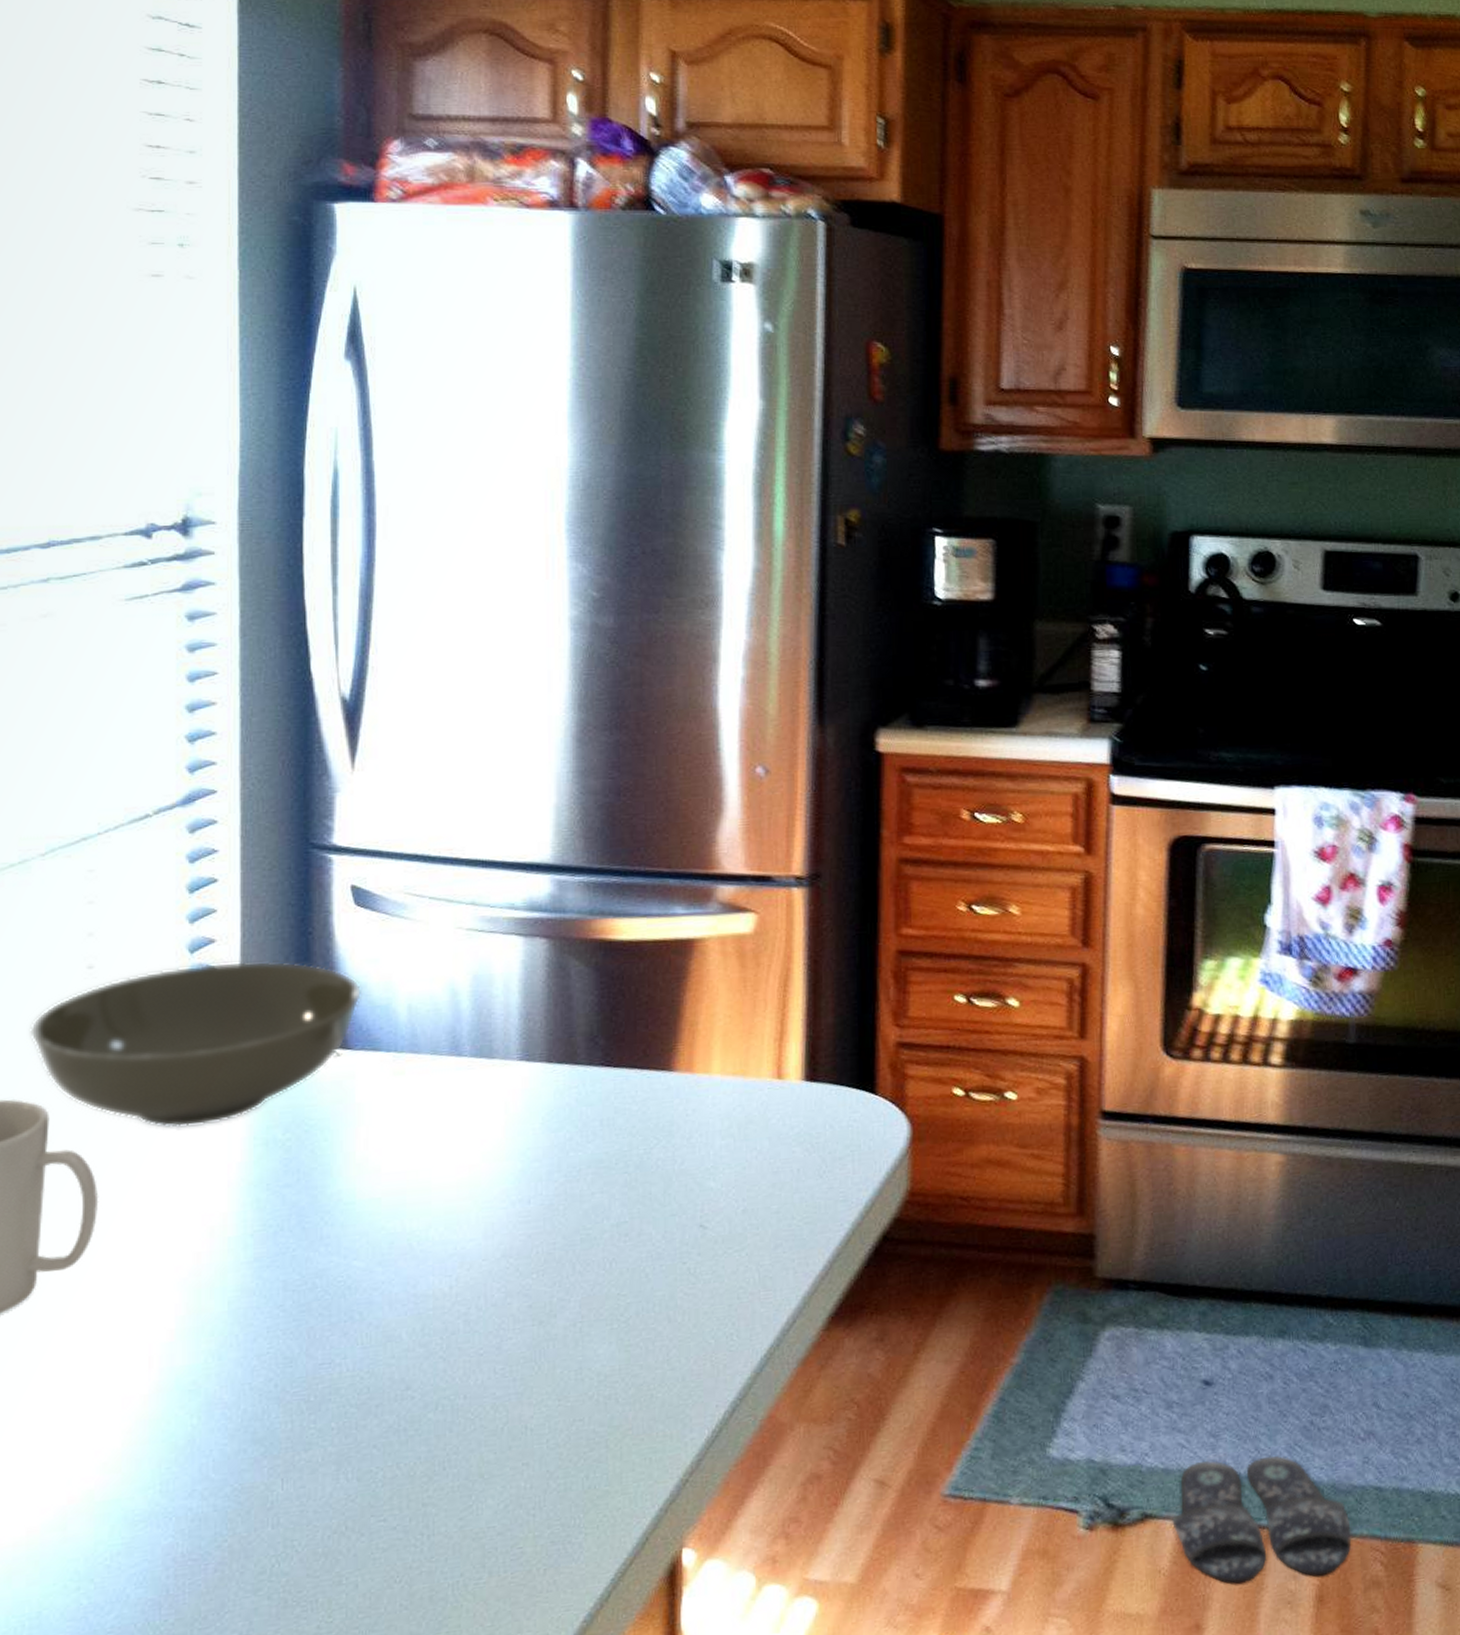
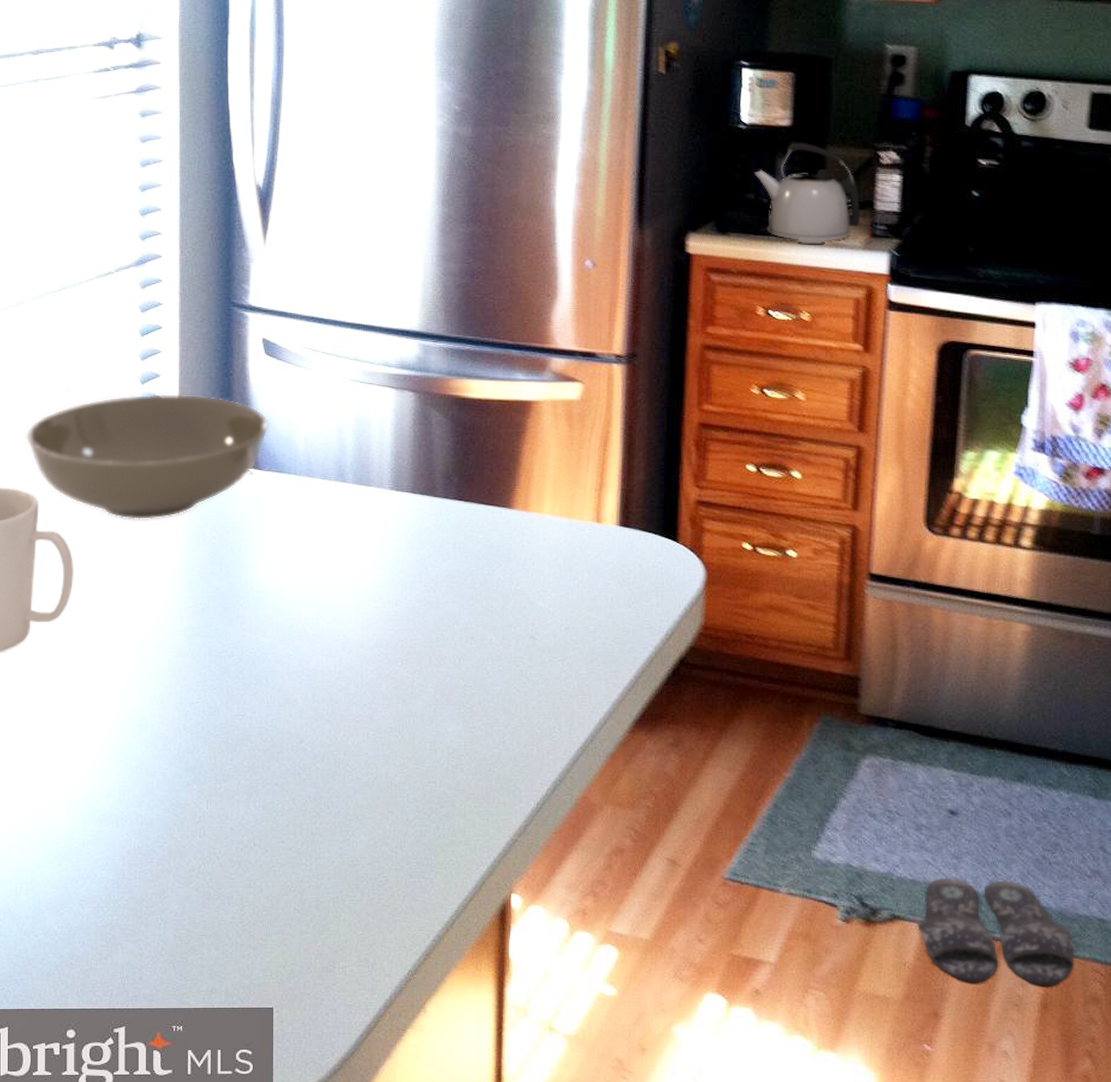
kettle: none [952,617,1077,734] -> present [753,141,861,244]

